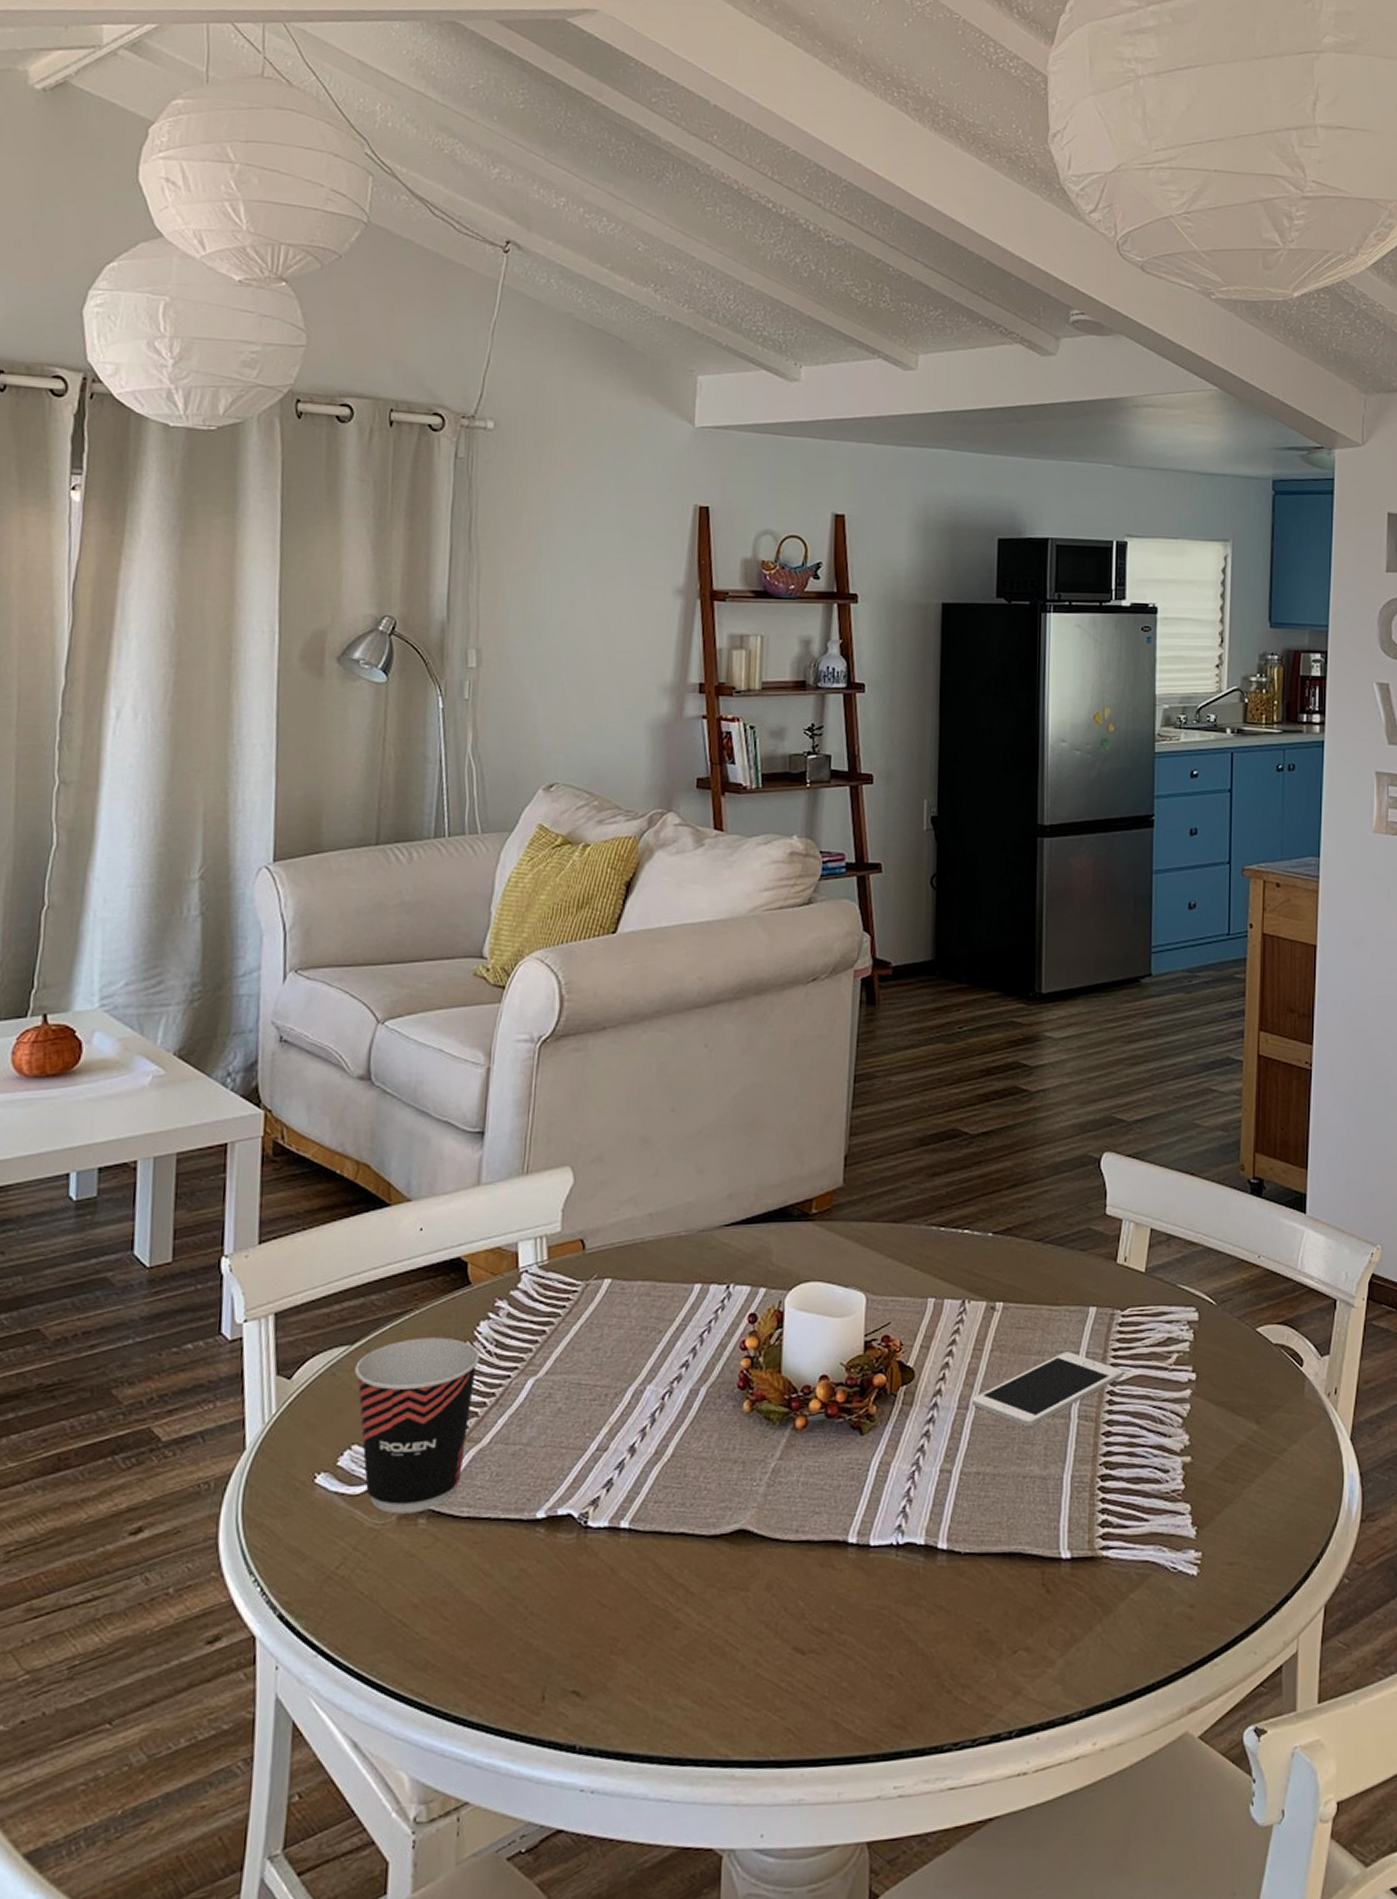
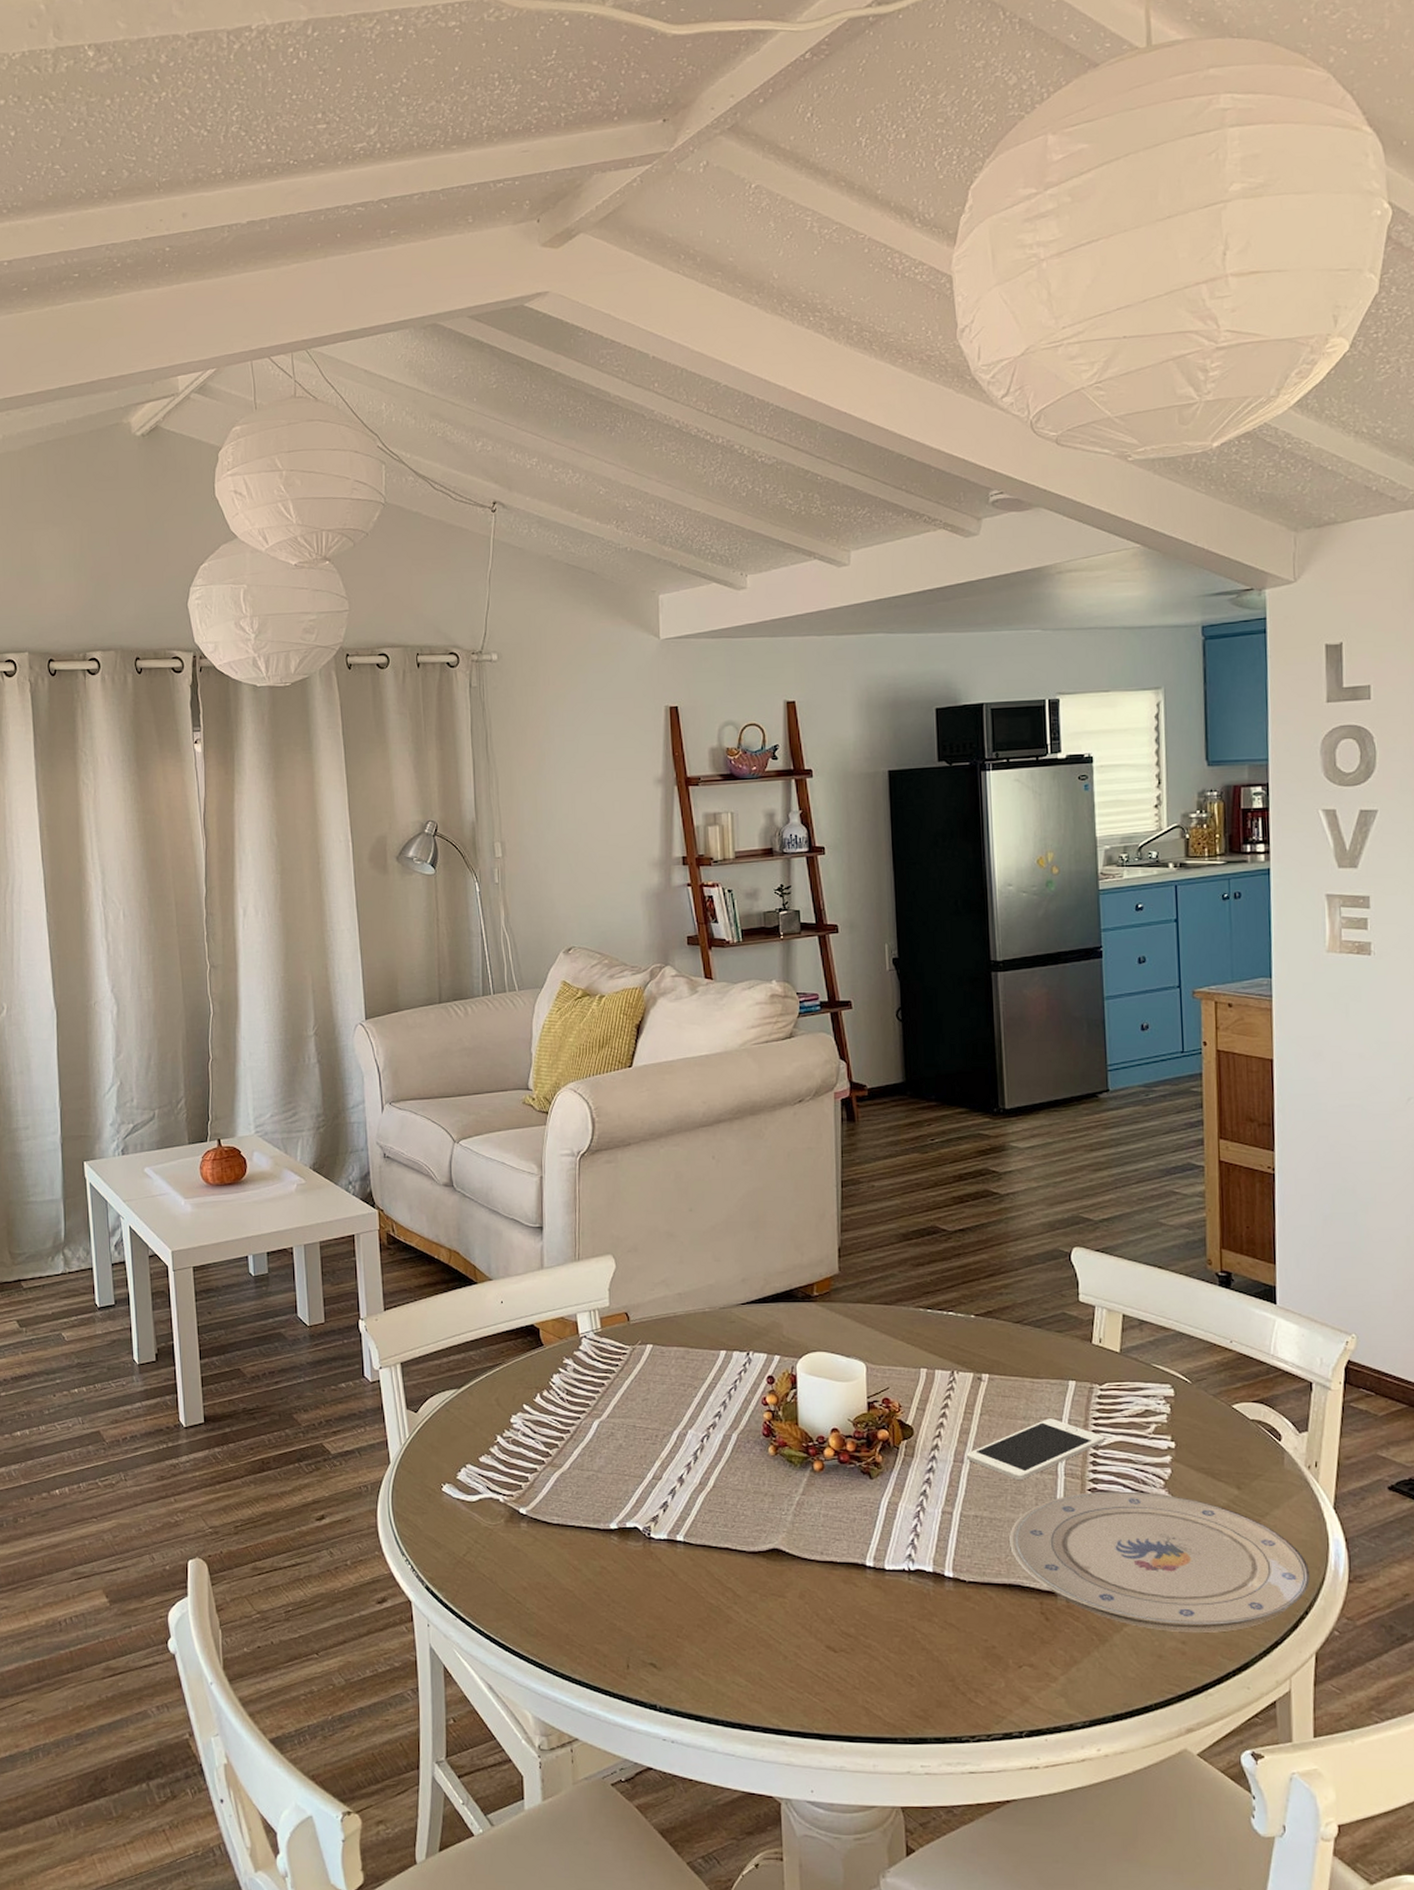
cup: present [355,1337,480,1514] -> none [463,1385,556,1518]
plate: none [1013,1432,1324,1595] -> present [1009,1491,1311,1633]

